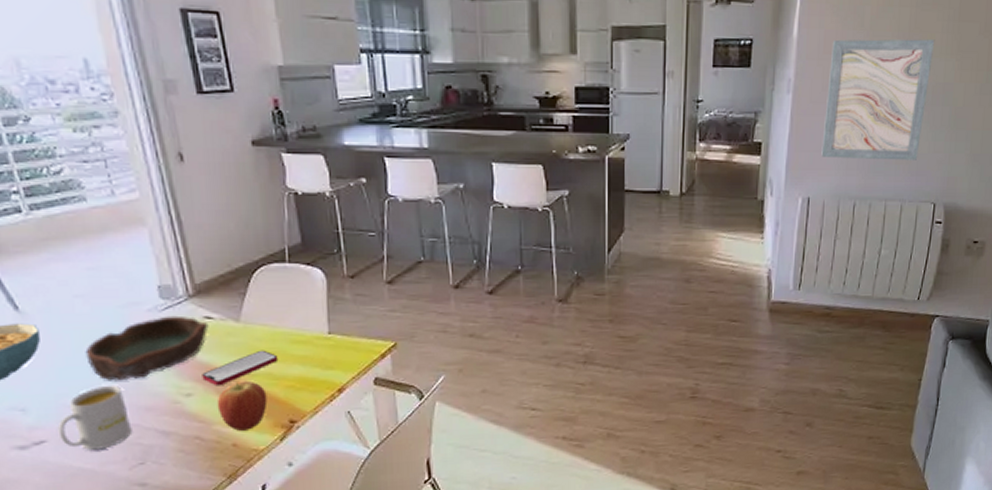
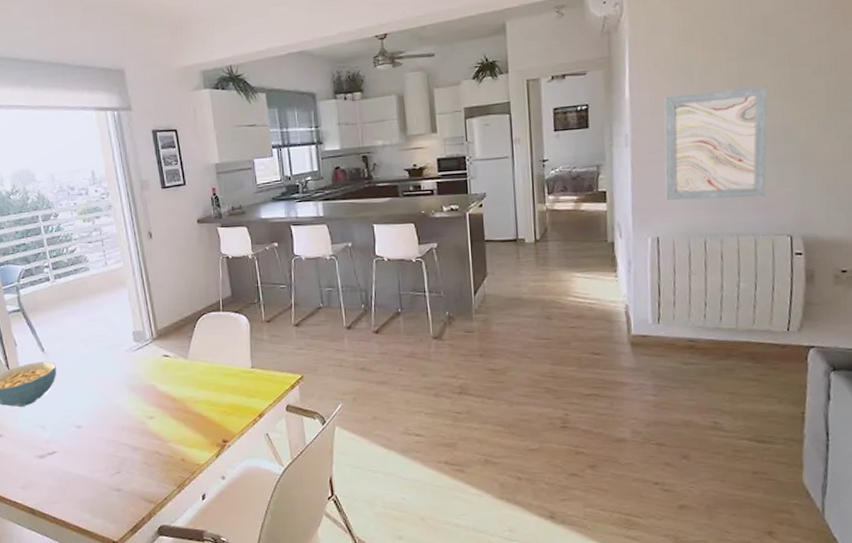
mug: present [57,385,132,450] -> none [64,408,113,460]
bowl: present [85,315,209,382] -> none [84,354,166,406]
smartphone: present [202,350,279,386] -> none [161,381,215,411]
fruit: present [216,380,268,431] -> none [171,406,207,448]

